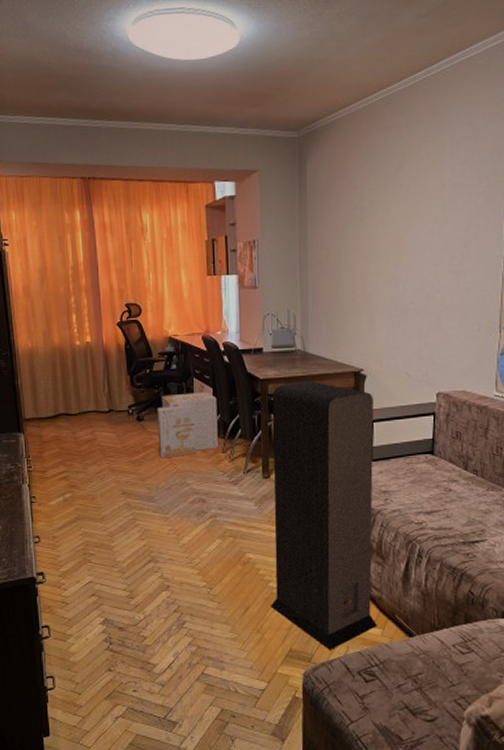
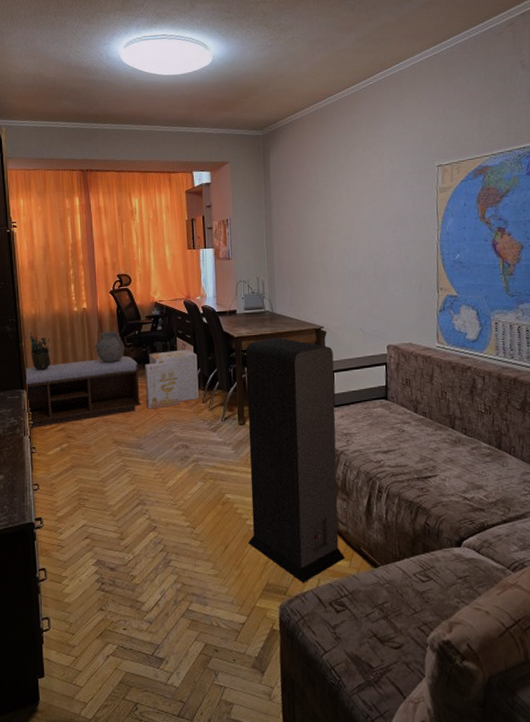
potted plant: none [21,367,52,412] -> present [25,331,52,371]
bench: none [23,398,153,475] -> present [26,356,141,428]
ceramic pot: none [100,369,134,405] -> present [94,331,125,363]

